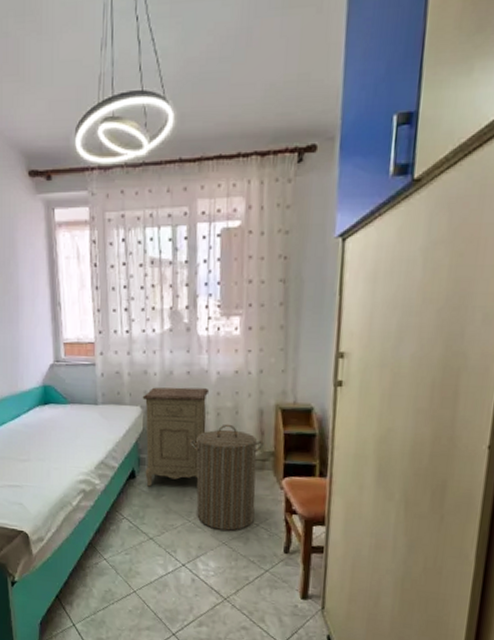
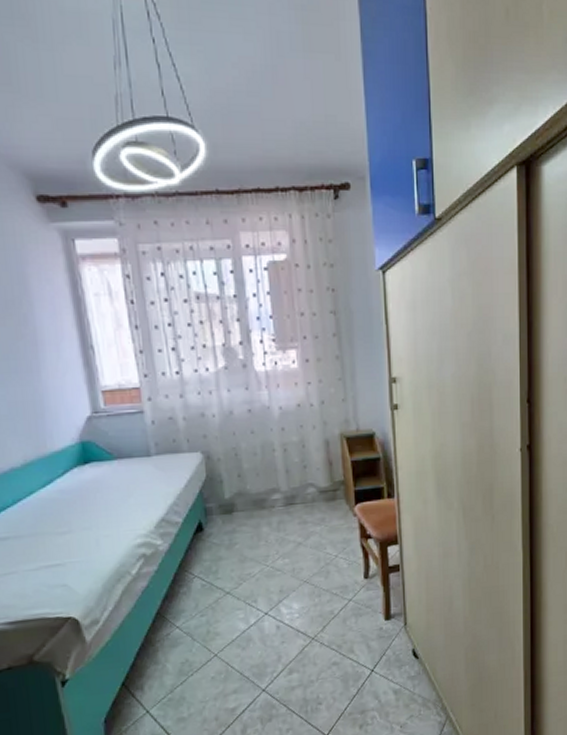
nightstand: present [142,387,210,487] -> none [202,425,274,538]
laundry hamper: present [189,423,264,531] -> none [258,458,333,569]

